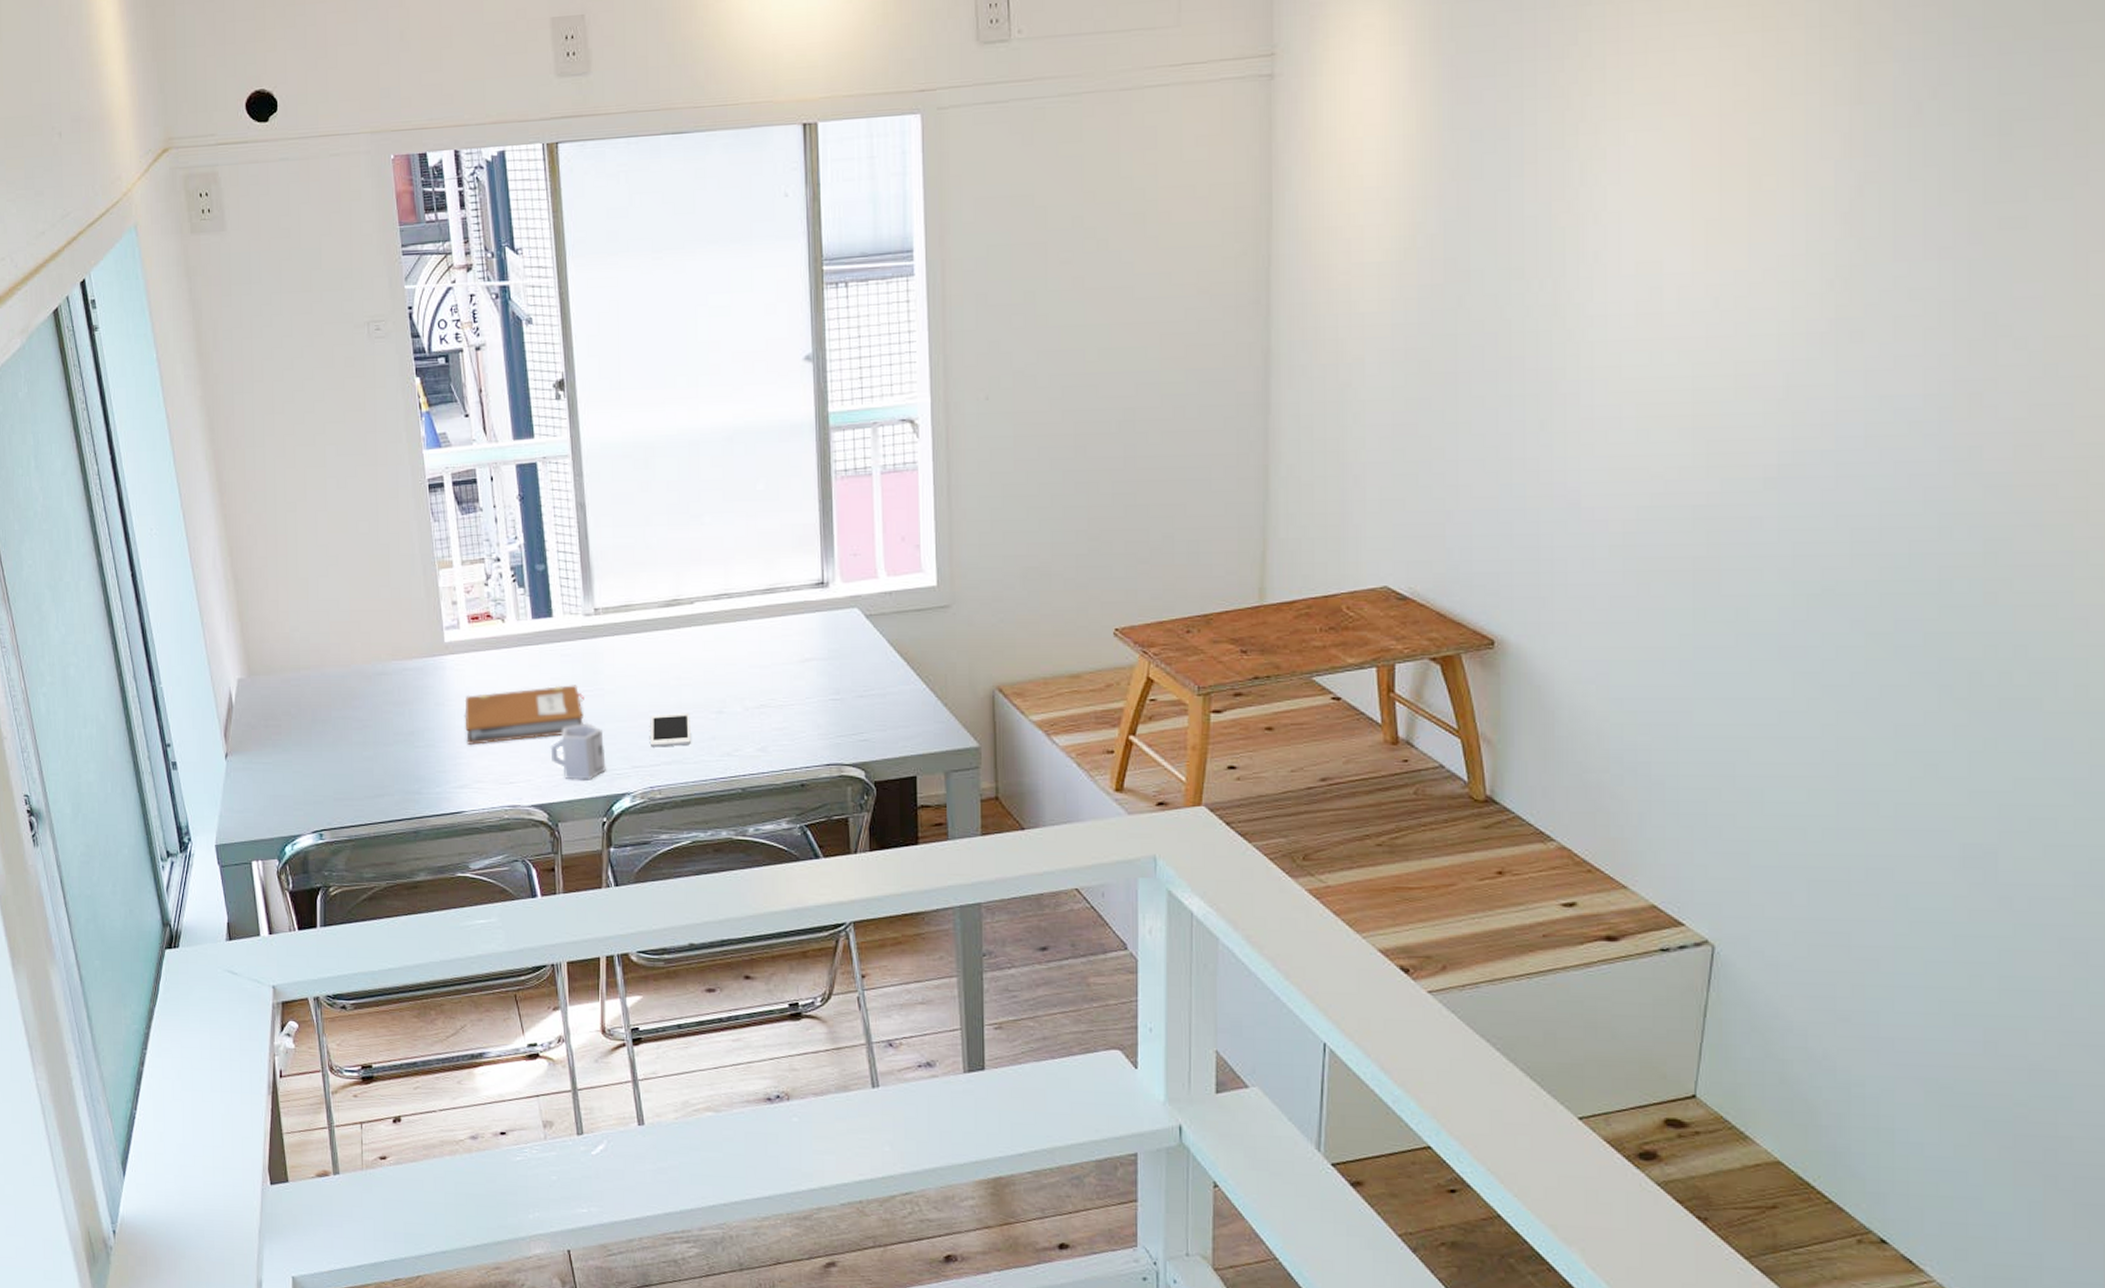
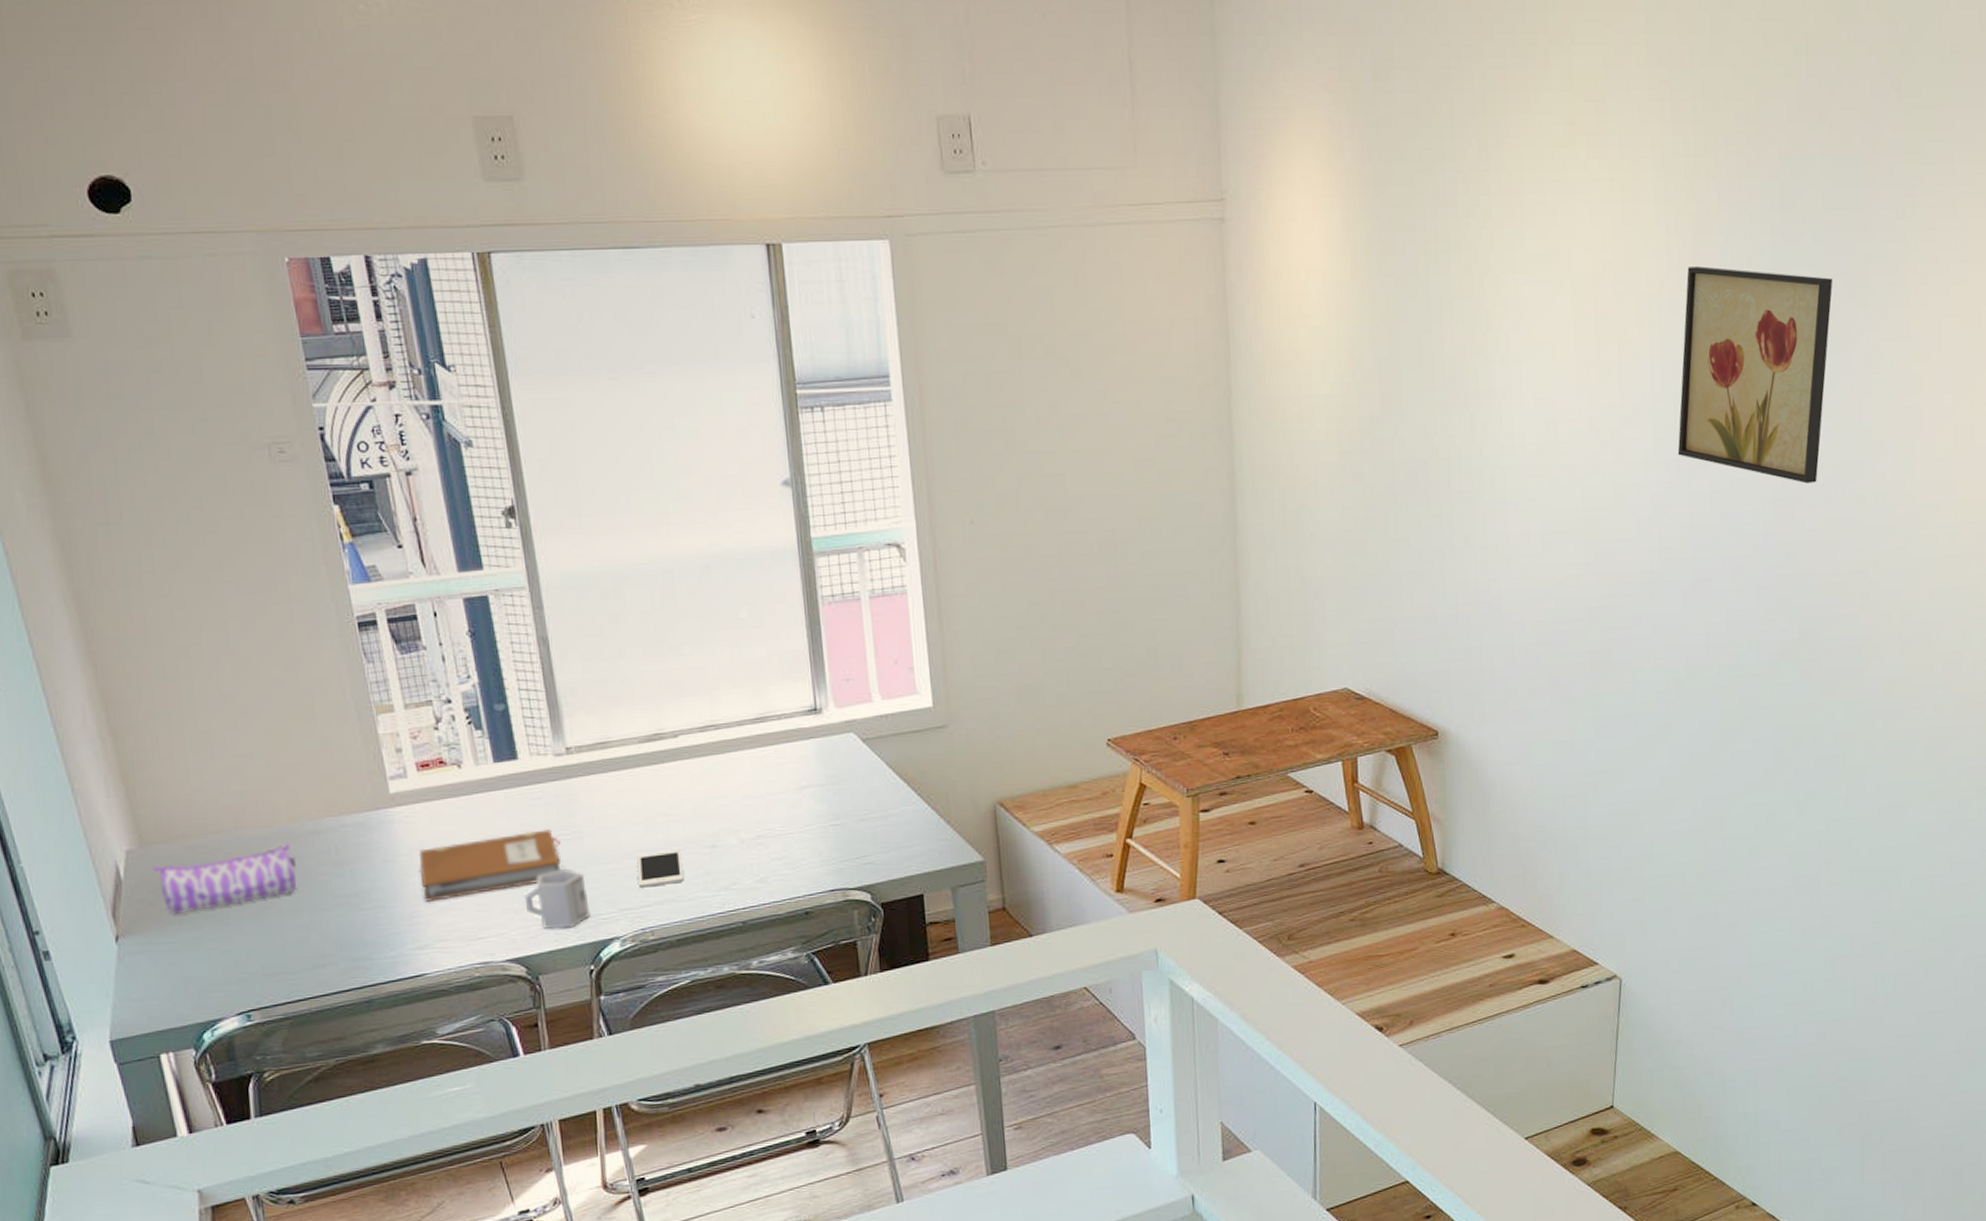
pencil case: none [257,681,366,739] -> present [153,842,297,916]
wall art: none [1822,101,2055,361] -> present [1677,266,1833,484]

